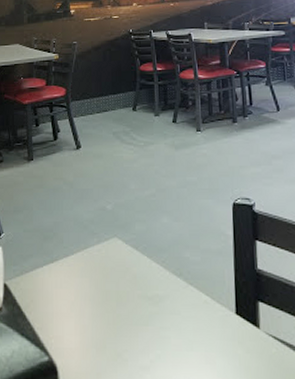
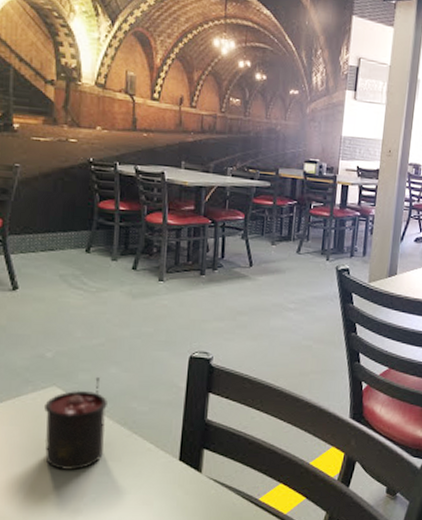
candle: none [109,228,164,323] -> present [44,377,107,470]

